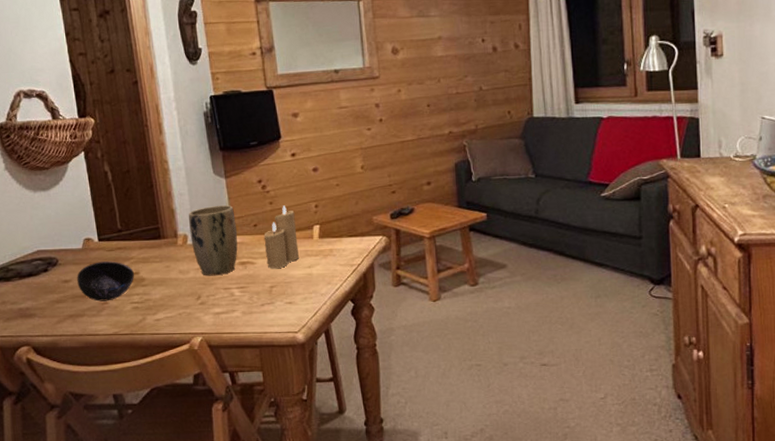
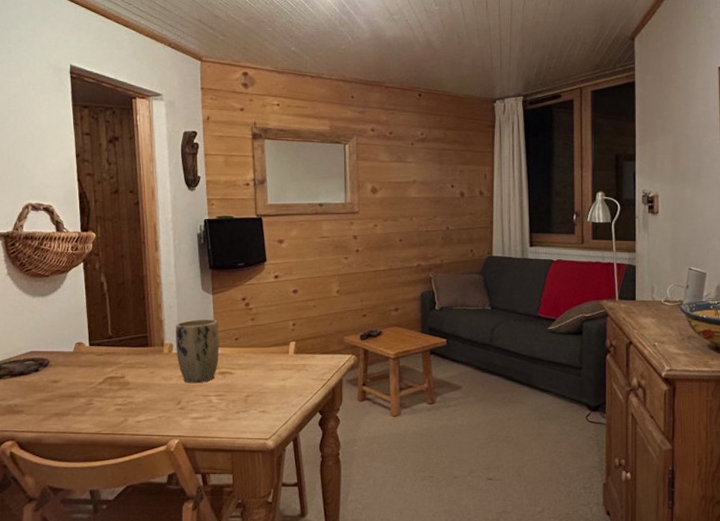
bowl: present [77,261,134,302] -> none [66,365,120,402]
candle: present [264,205,299,268] -> none [243,322,274,379]

